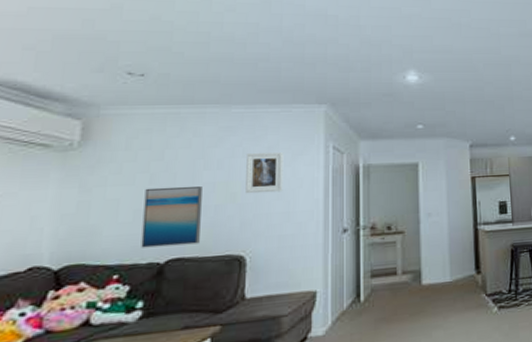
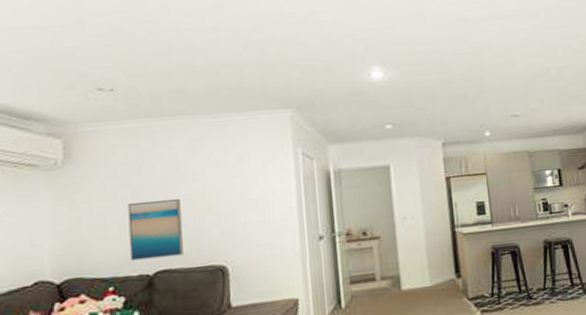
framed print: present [246,152,284,194] -> none [219,161,257,205]

